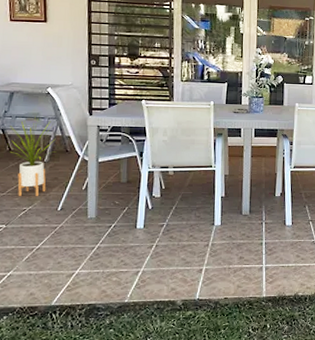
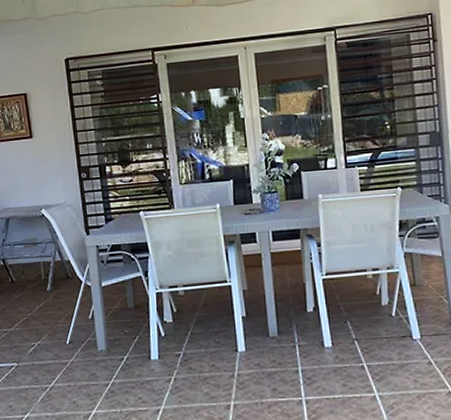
house plant: present [9,116,56,197] -> none [9,242,58,332]

